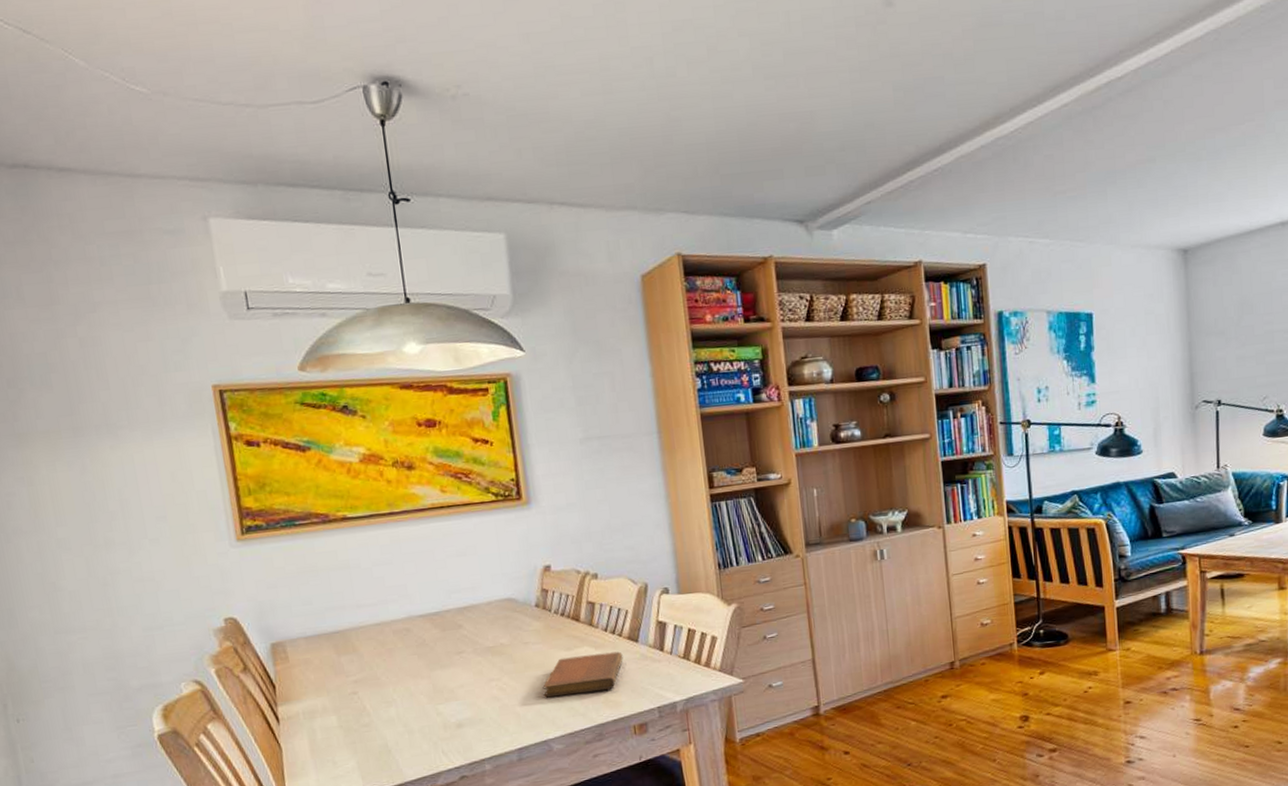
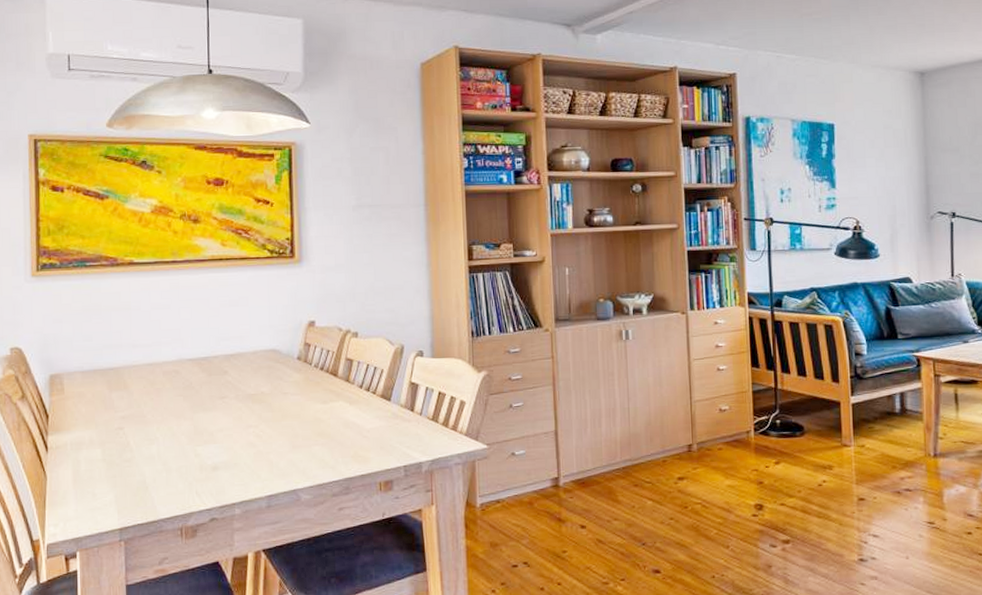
notebook: present [543,651,623,698] -> none [297,408,375,448]

